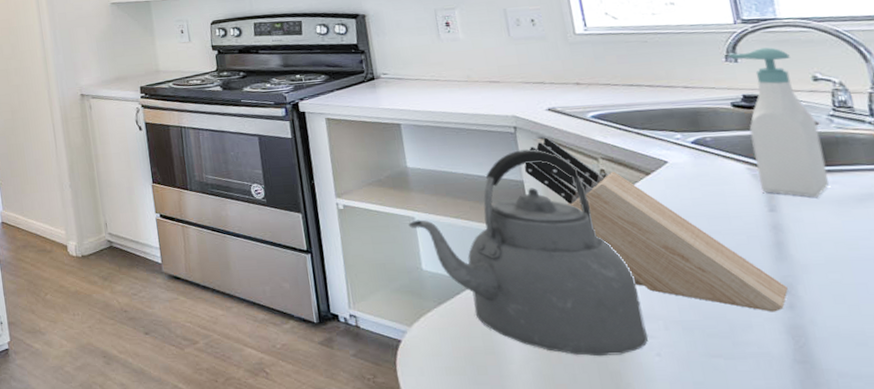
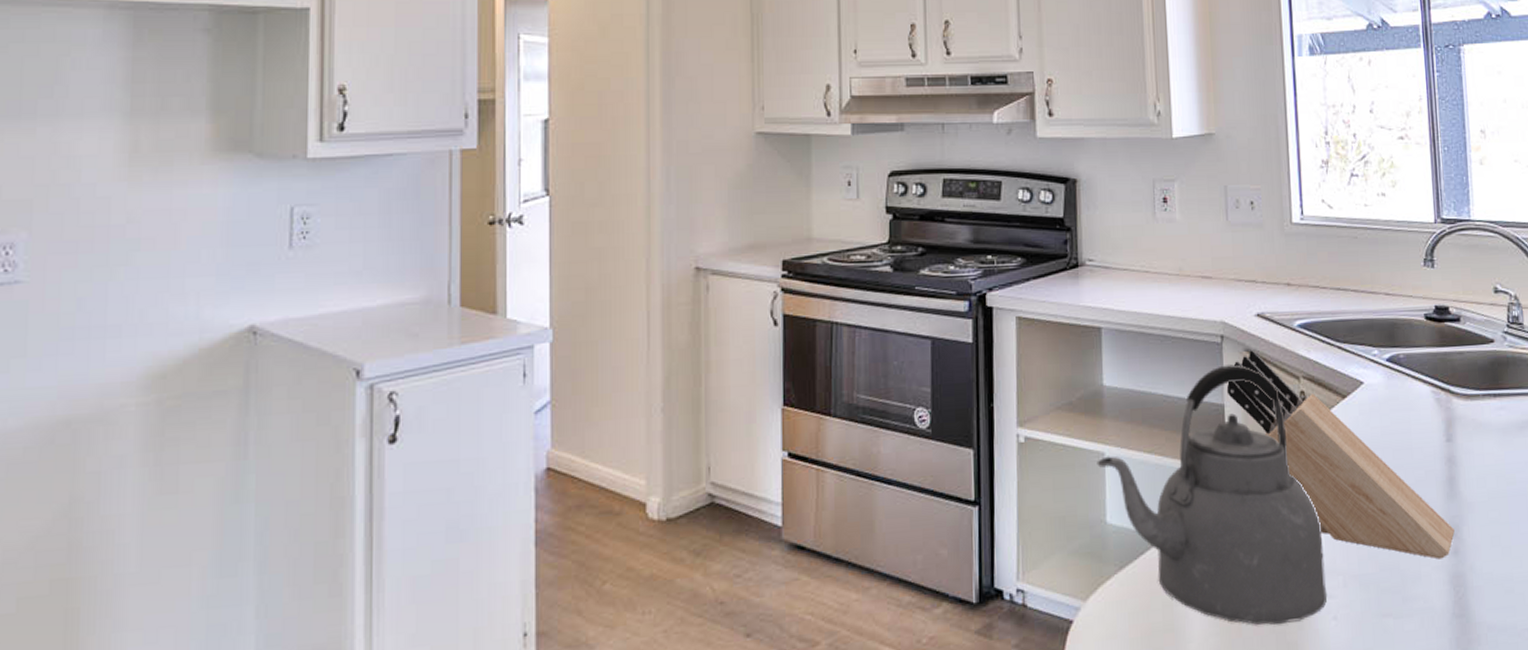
soap bottle: present [728,47,829,197] -> none [1426,252,1498,425]

